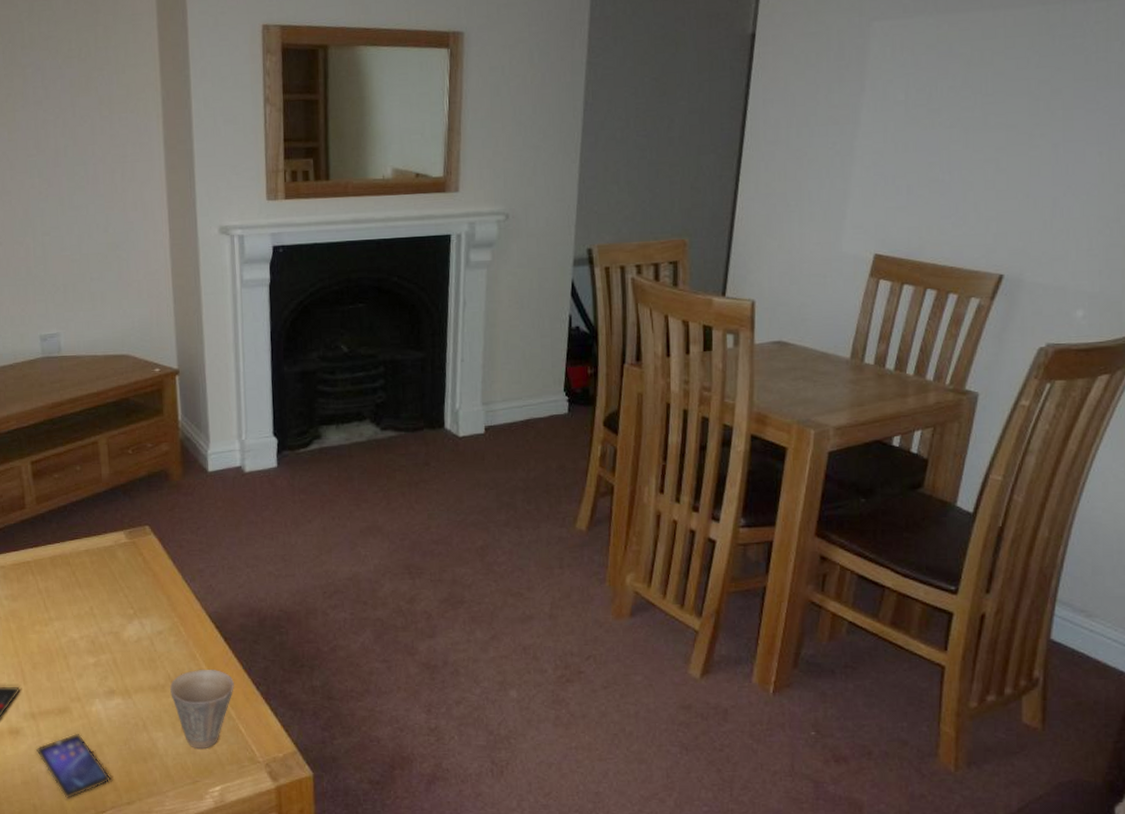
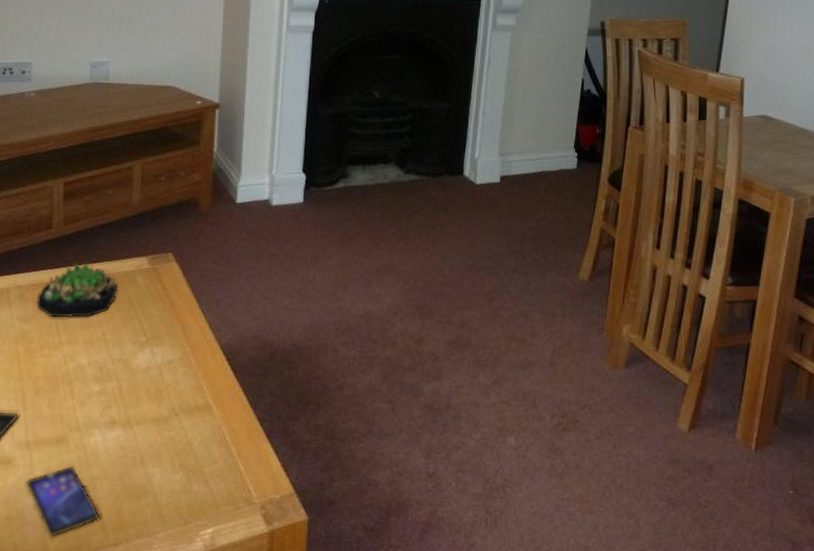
succulent plant: none [20,541,99,595] -> present [36,263,118,318]
cup: present [170,670,234,750] -> none [173,403,238,488]

